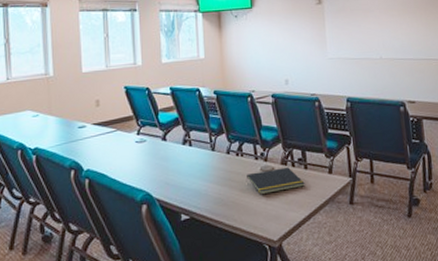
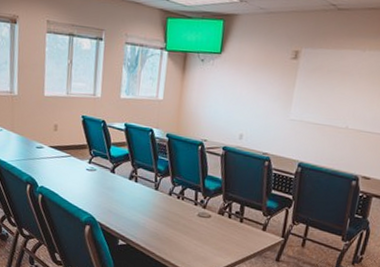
notepad: present [246,167,305,195] -> none [182,216,237,238]

